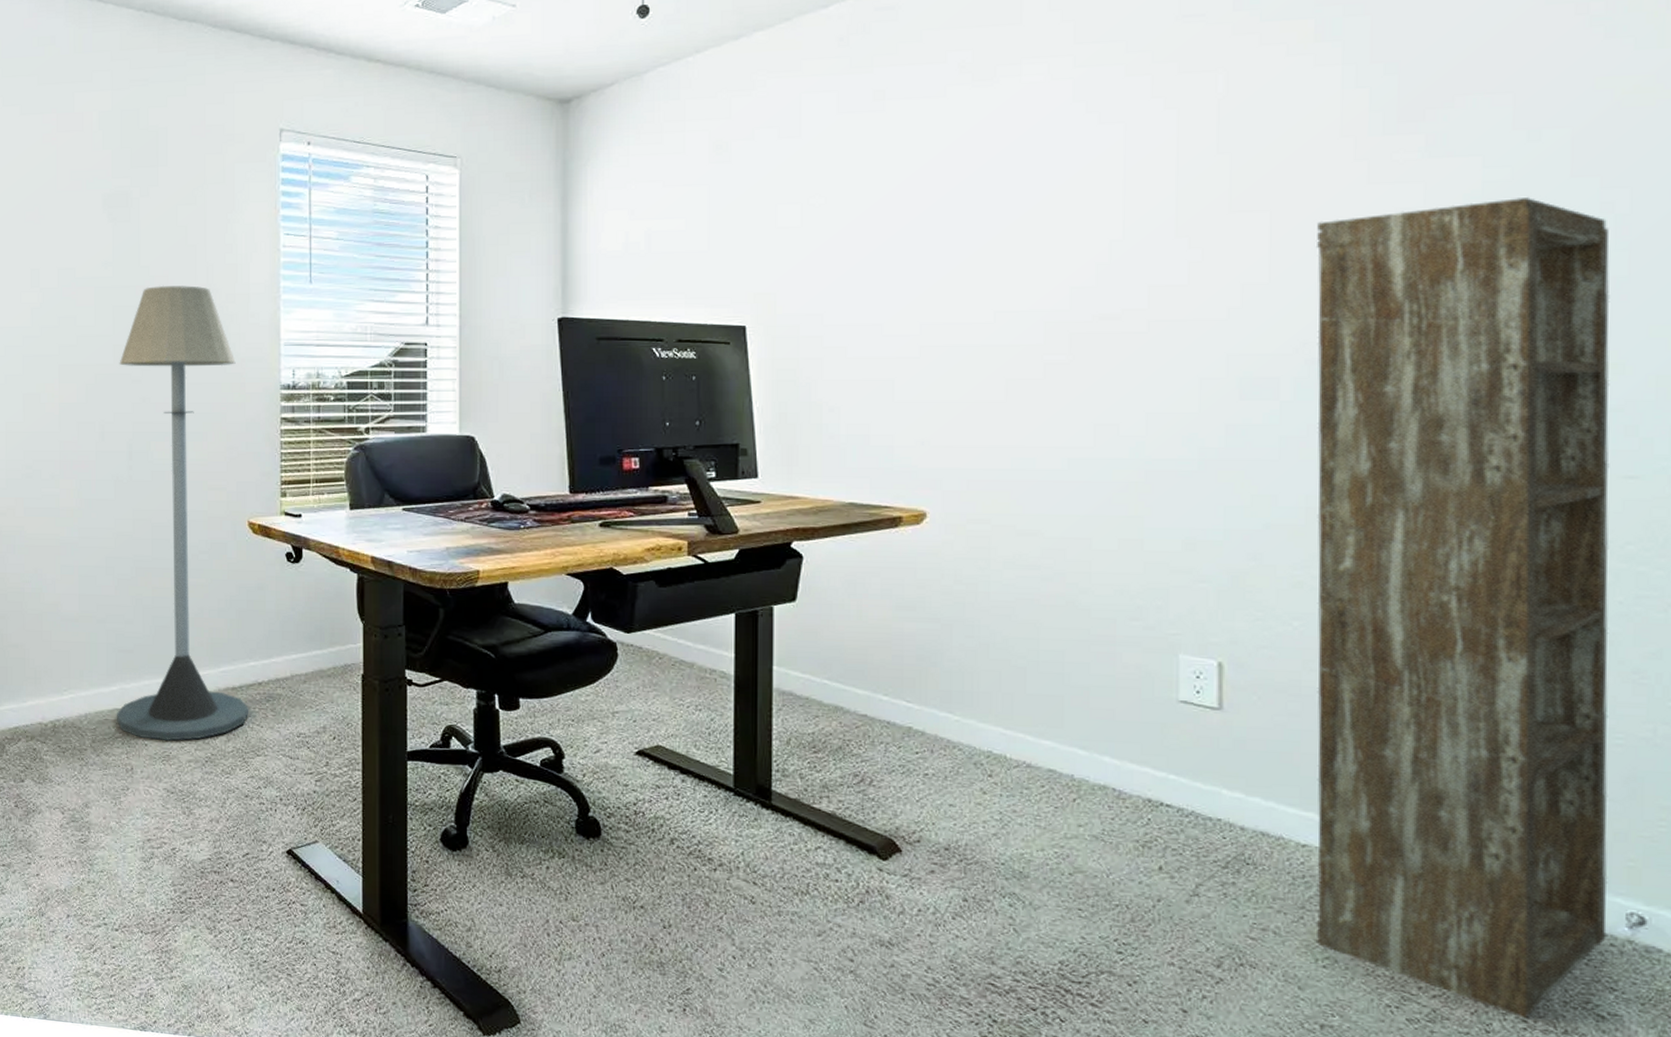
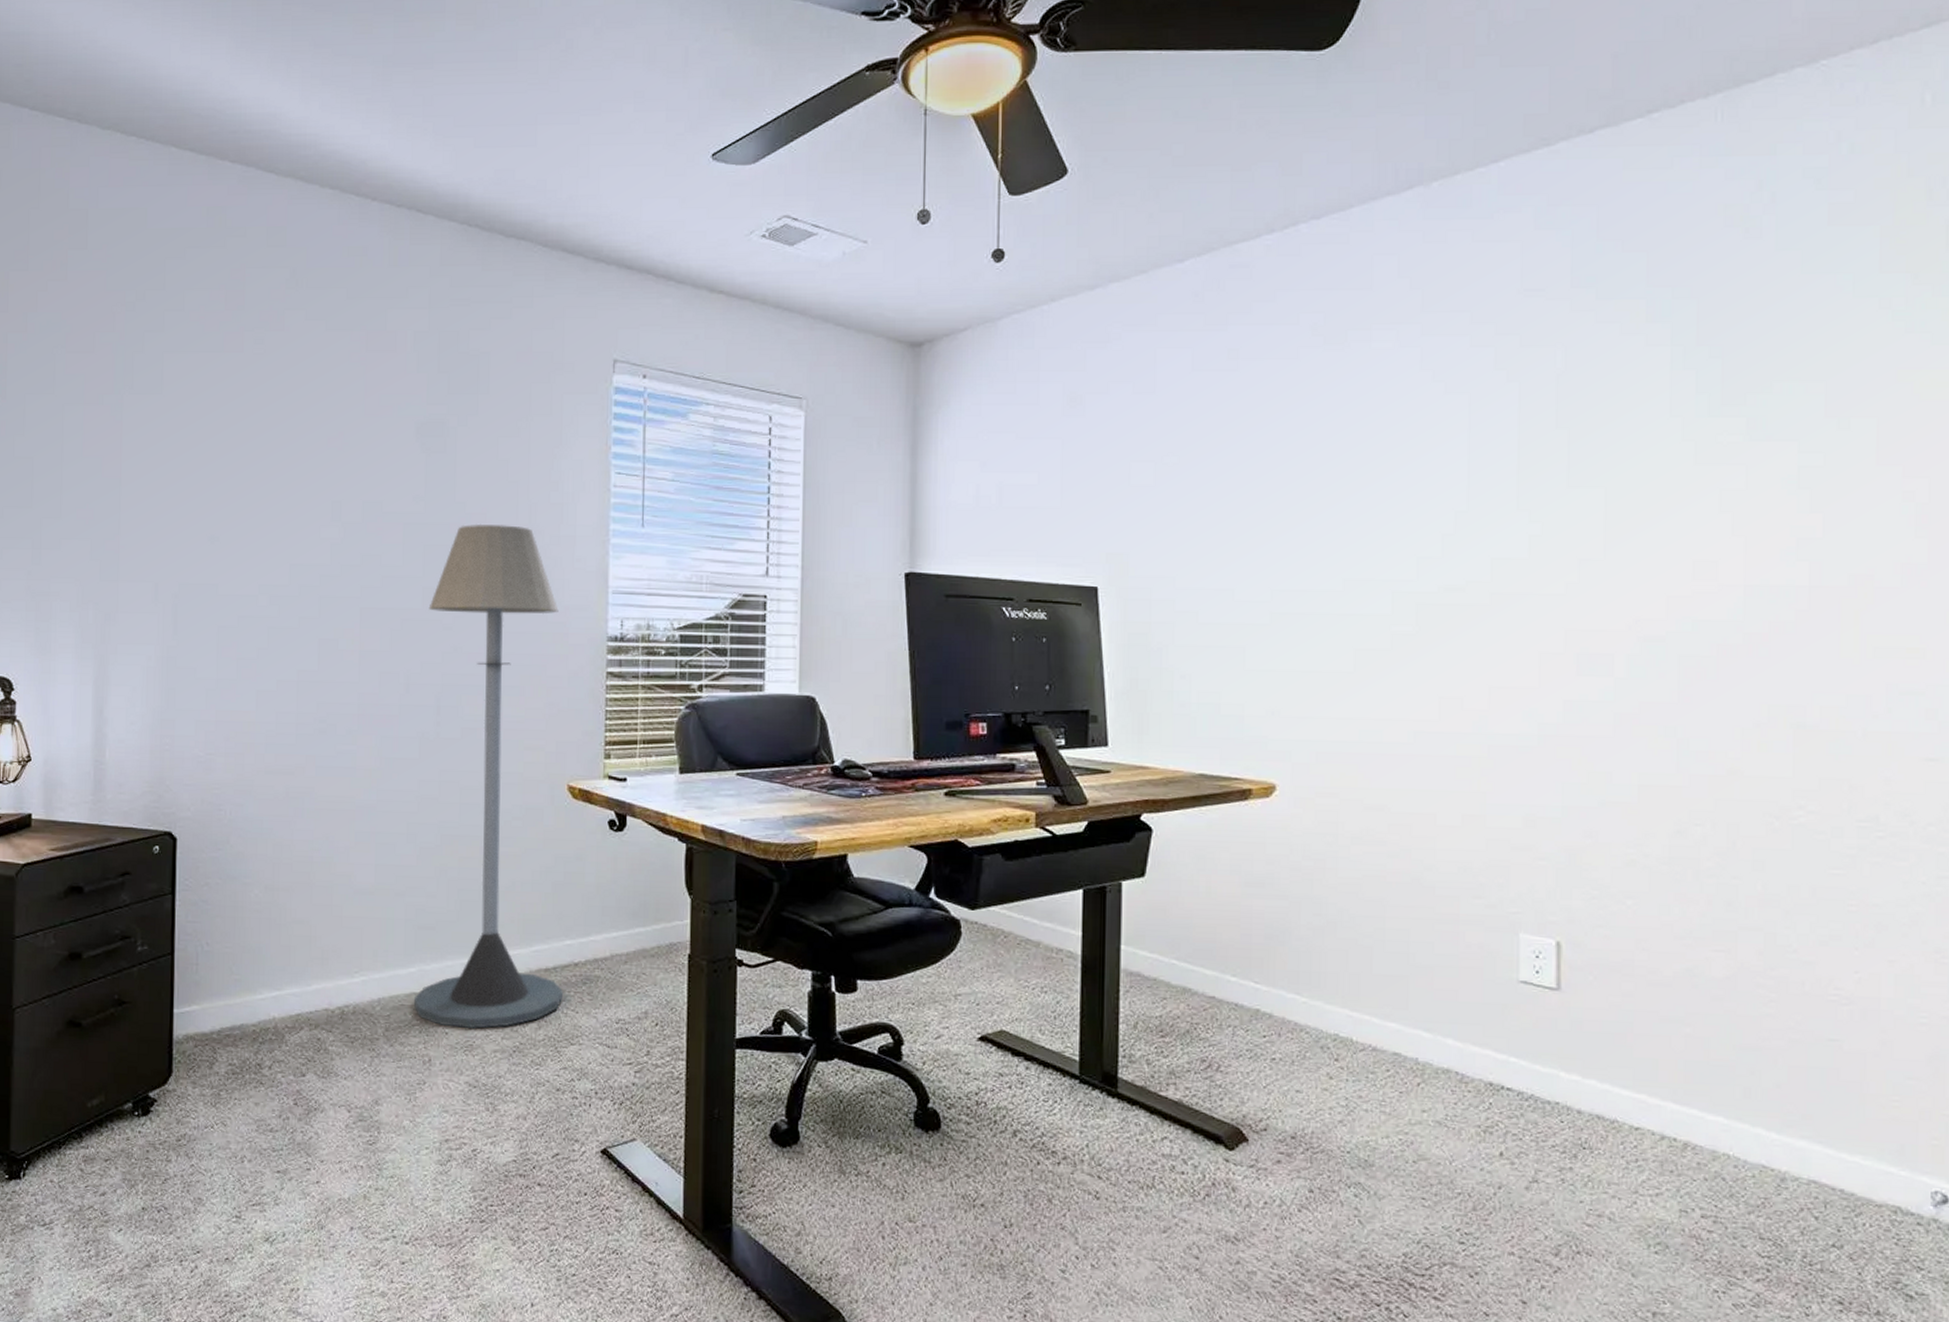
bookcase: present [1317,196,1610,1019] -> none [1648,482,1915,1301]

